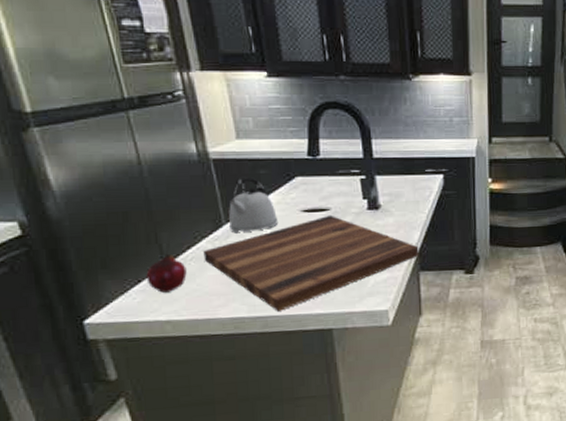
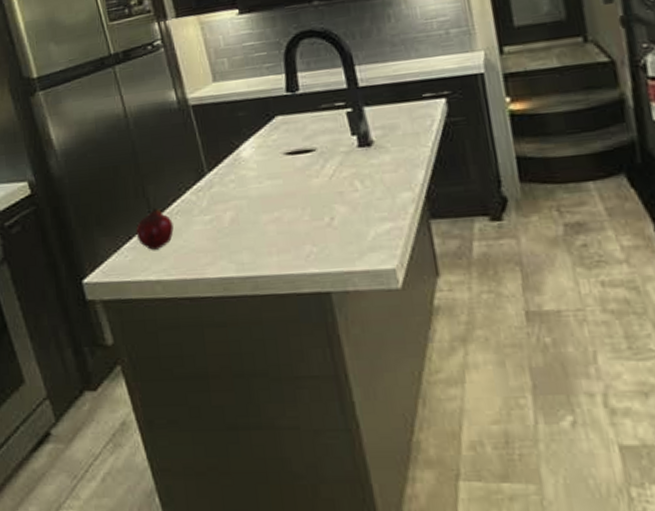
cutting board: present [203,214,419,311] -> none [188,156,427,270]
kettle: present [229,176,277,234] -> none [210,120,260,183]

